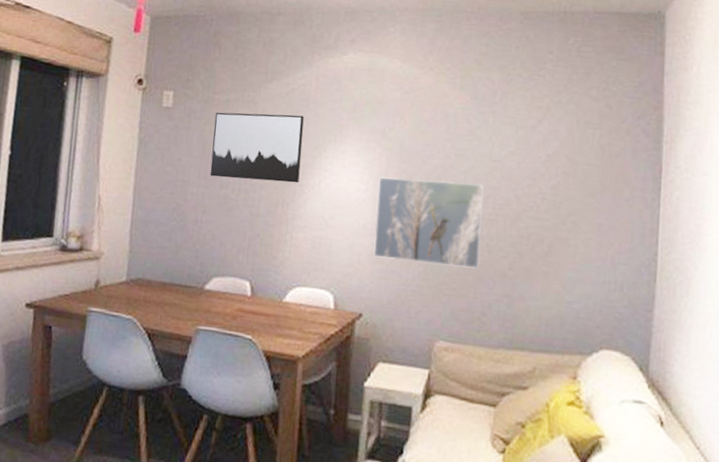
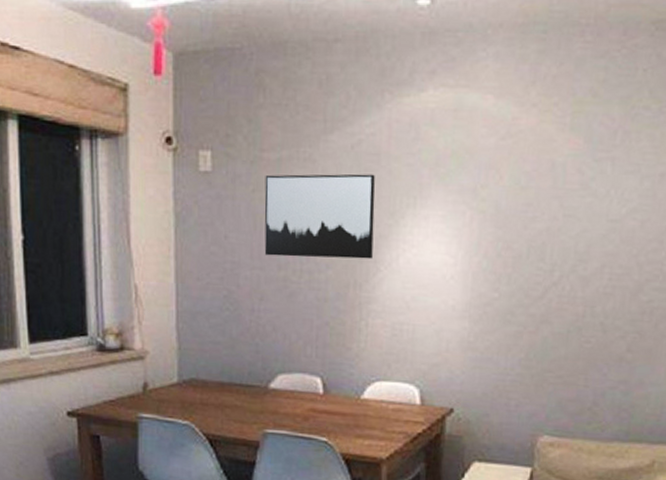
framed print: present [373,177,484,270] -> none [465,246,599,354]

